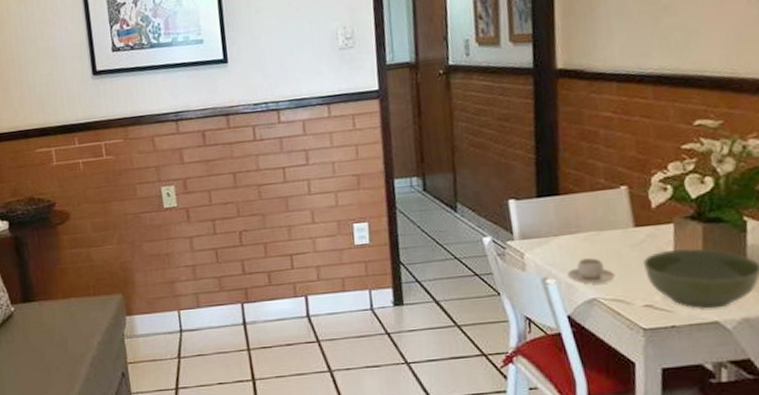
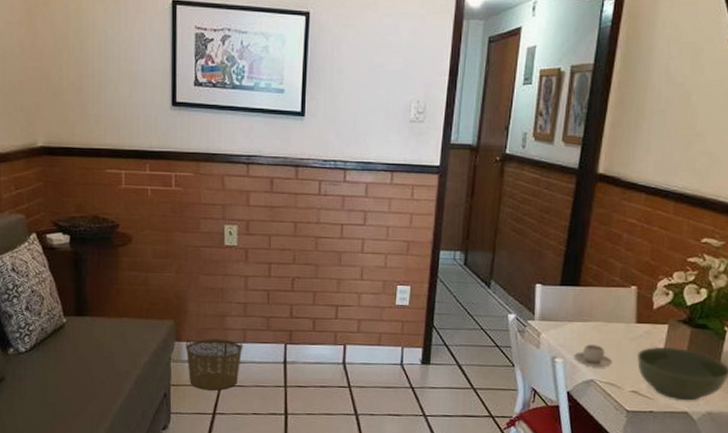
basket: none [137,306,198,364] -> present [185,338,243,391]

